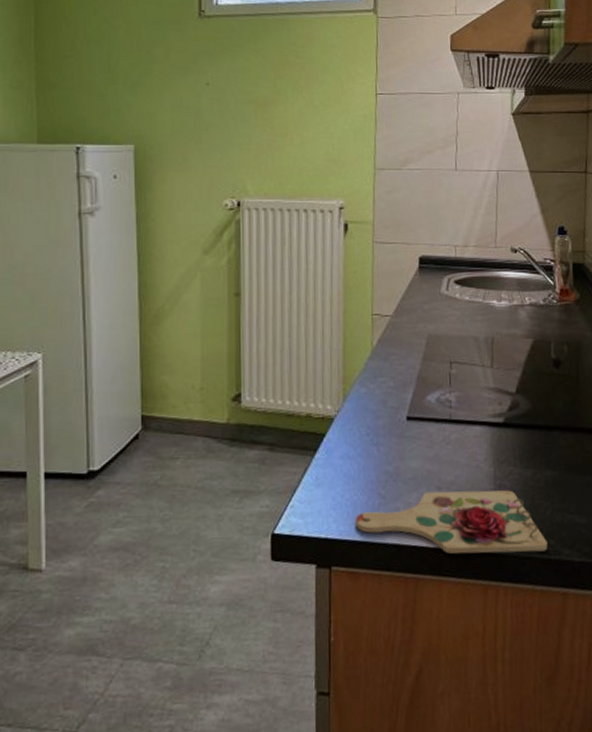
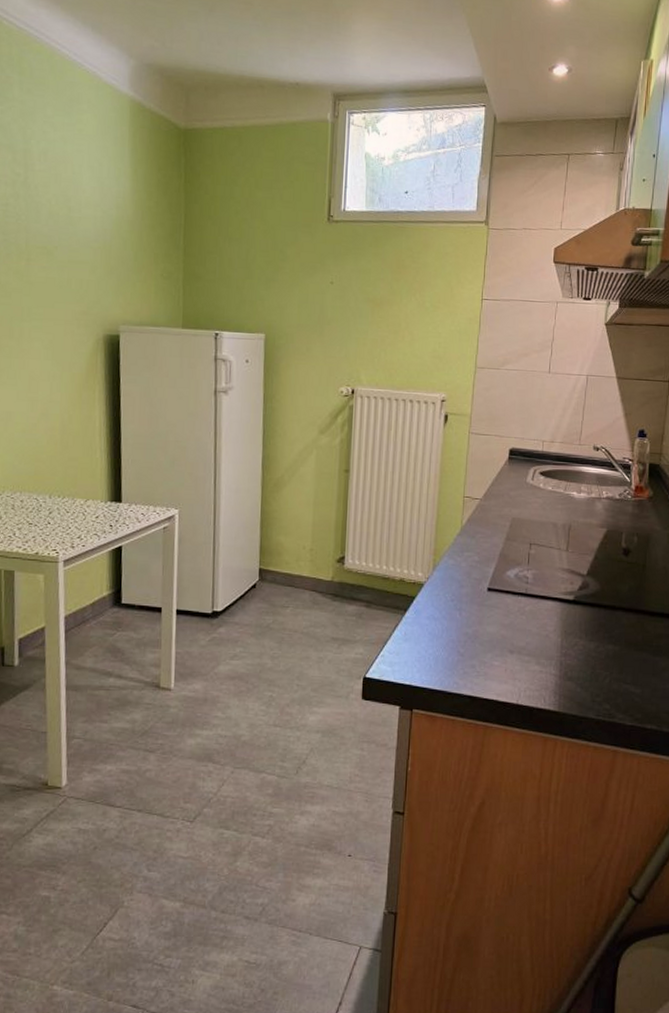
cutting board: present [355,490,548,554] -> none [436,654,604,714]

